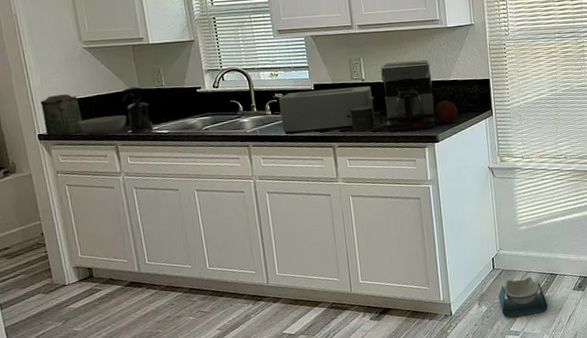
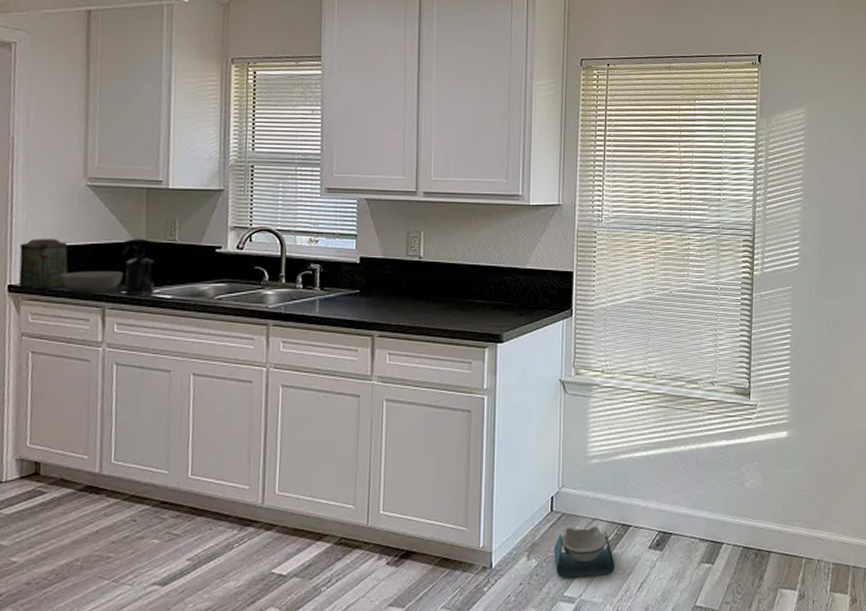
toaster: present [279,86,375,135] -> none [313,264,431,317]
mug: present [350,106,383,133] -> none [399,290,437,322]
coffee maker: present [380,59,436,132] -> none [439,240,504,325]
fruit: present [434,100,458,124] -> none [502,292,530,321]

